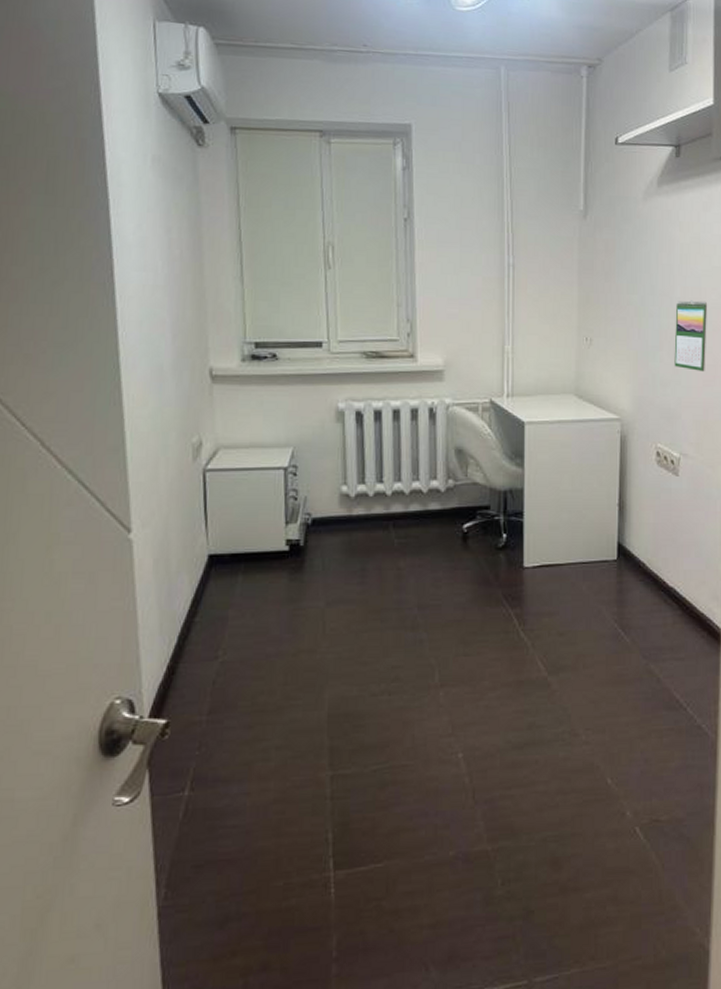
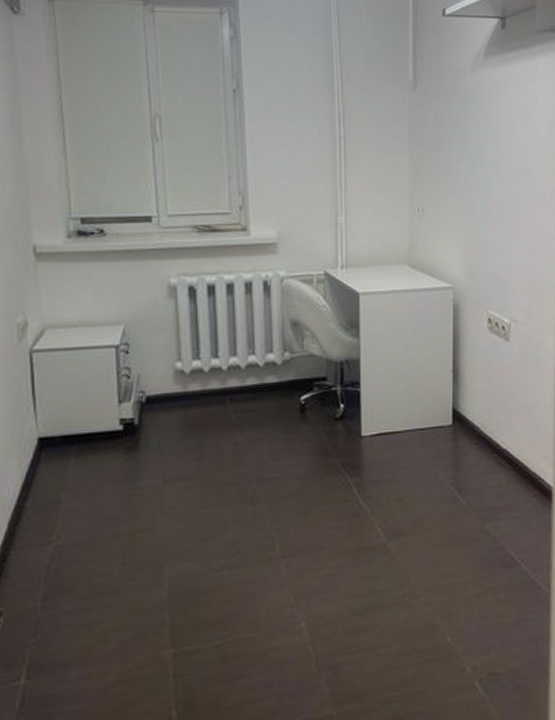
calendar: present [674,300,707,372] -> none [503,170,534,240]

